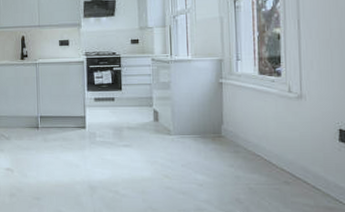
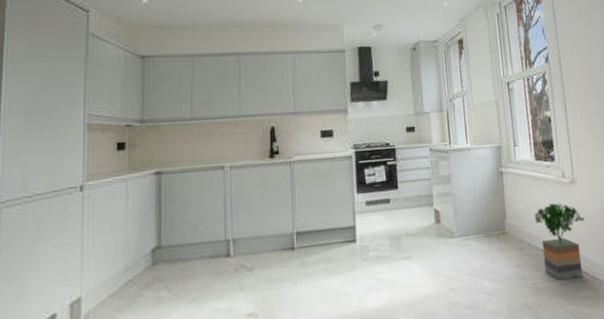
potted tree: none [253,115,312,186] -> present [534,202,586,281]

